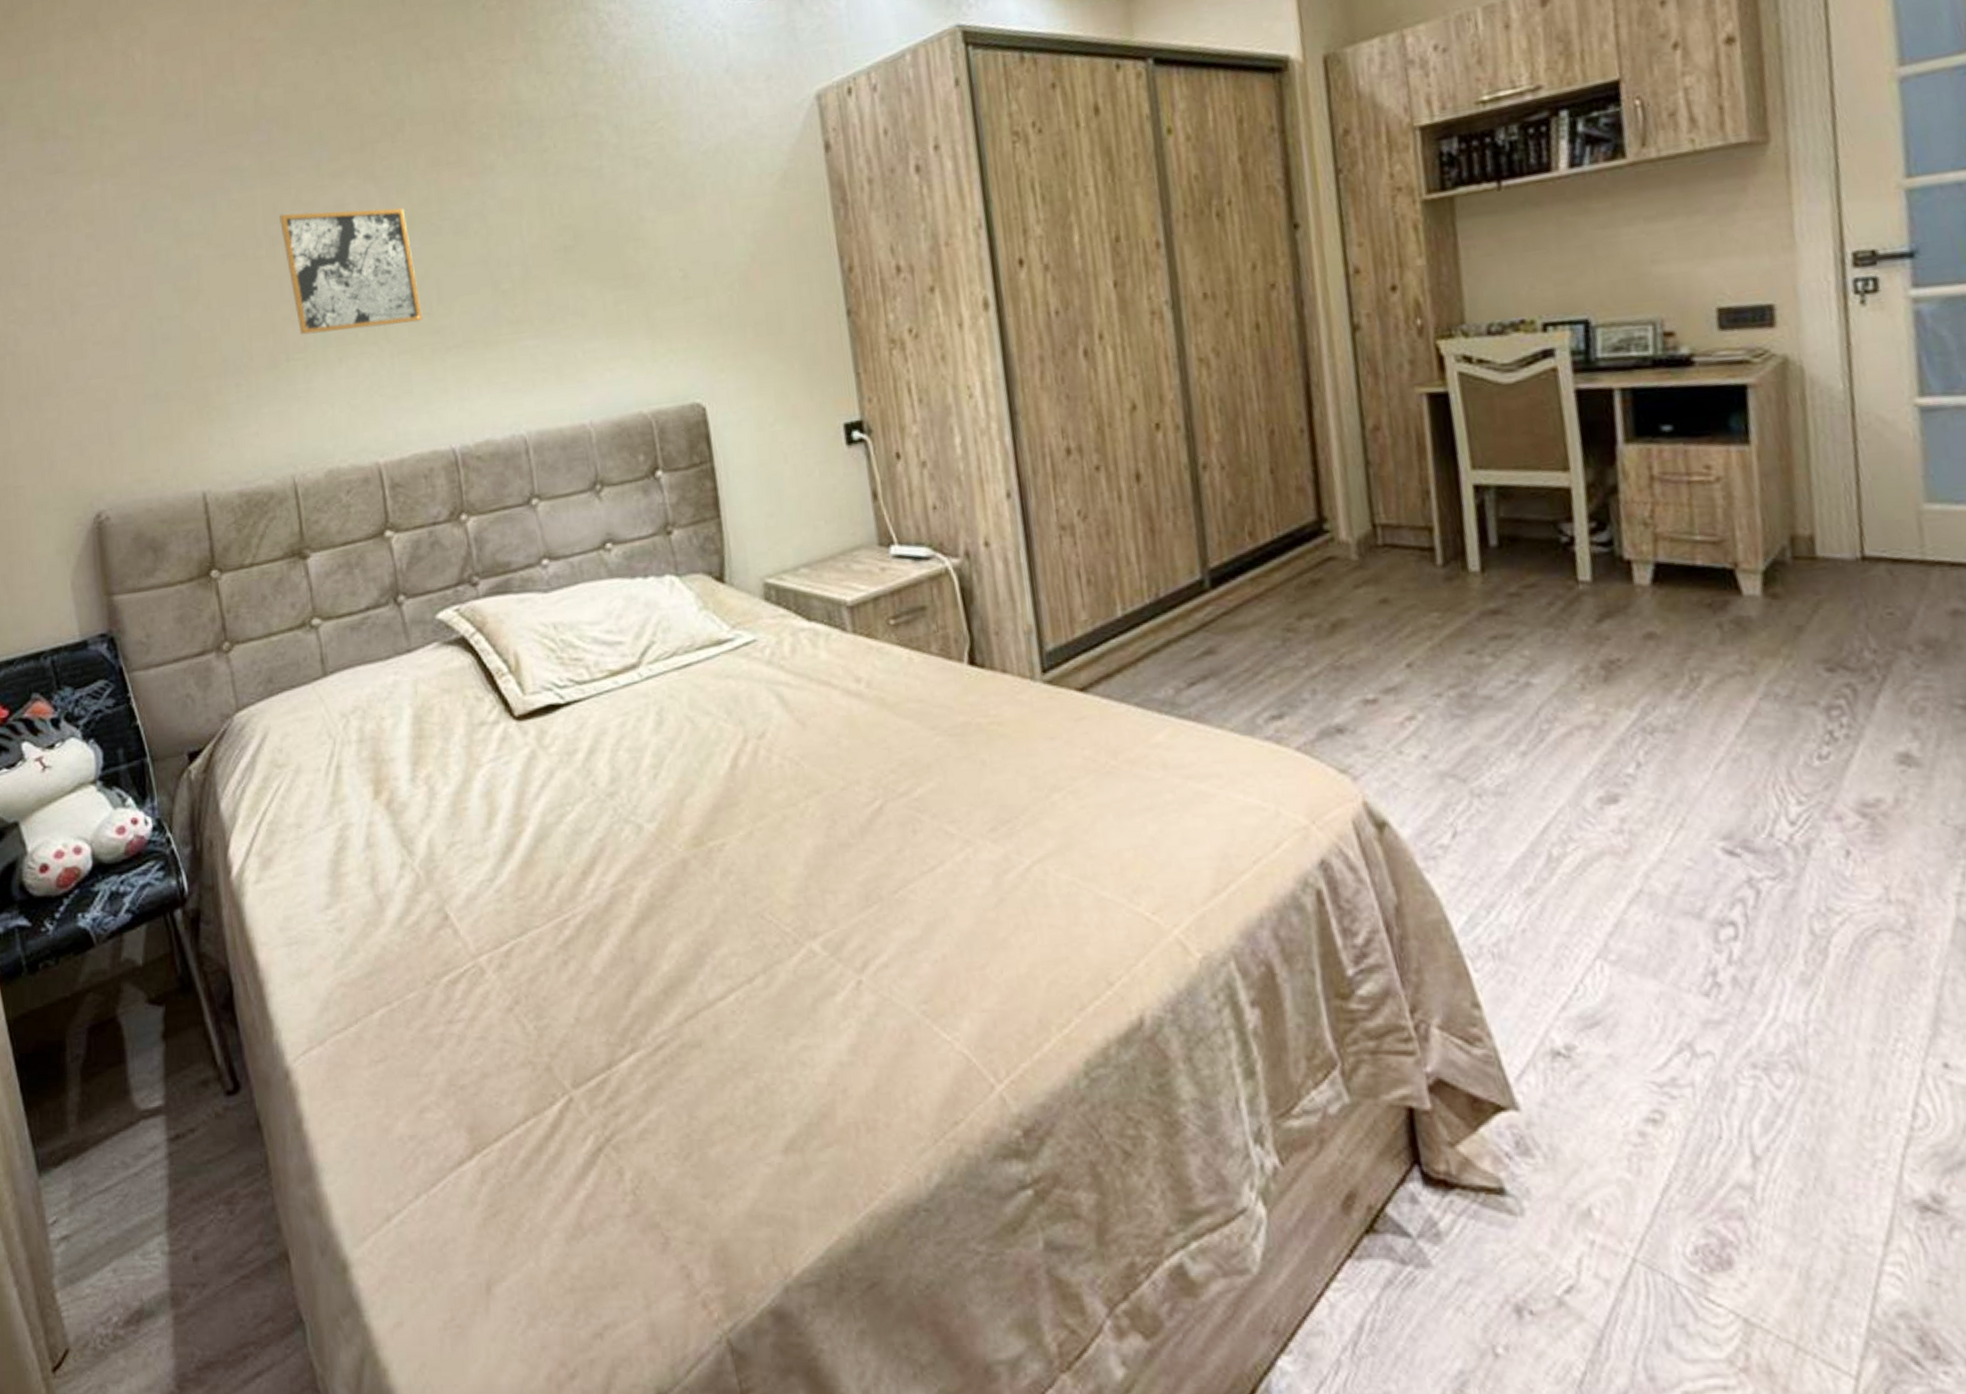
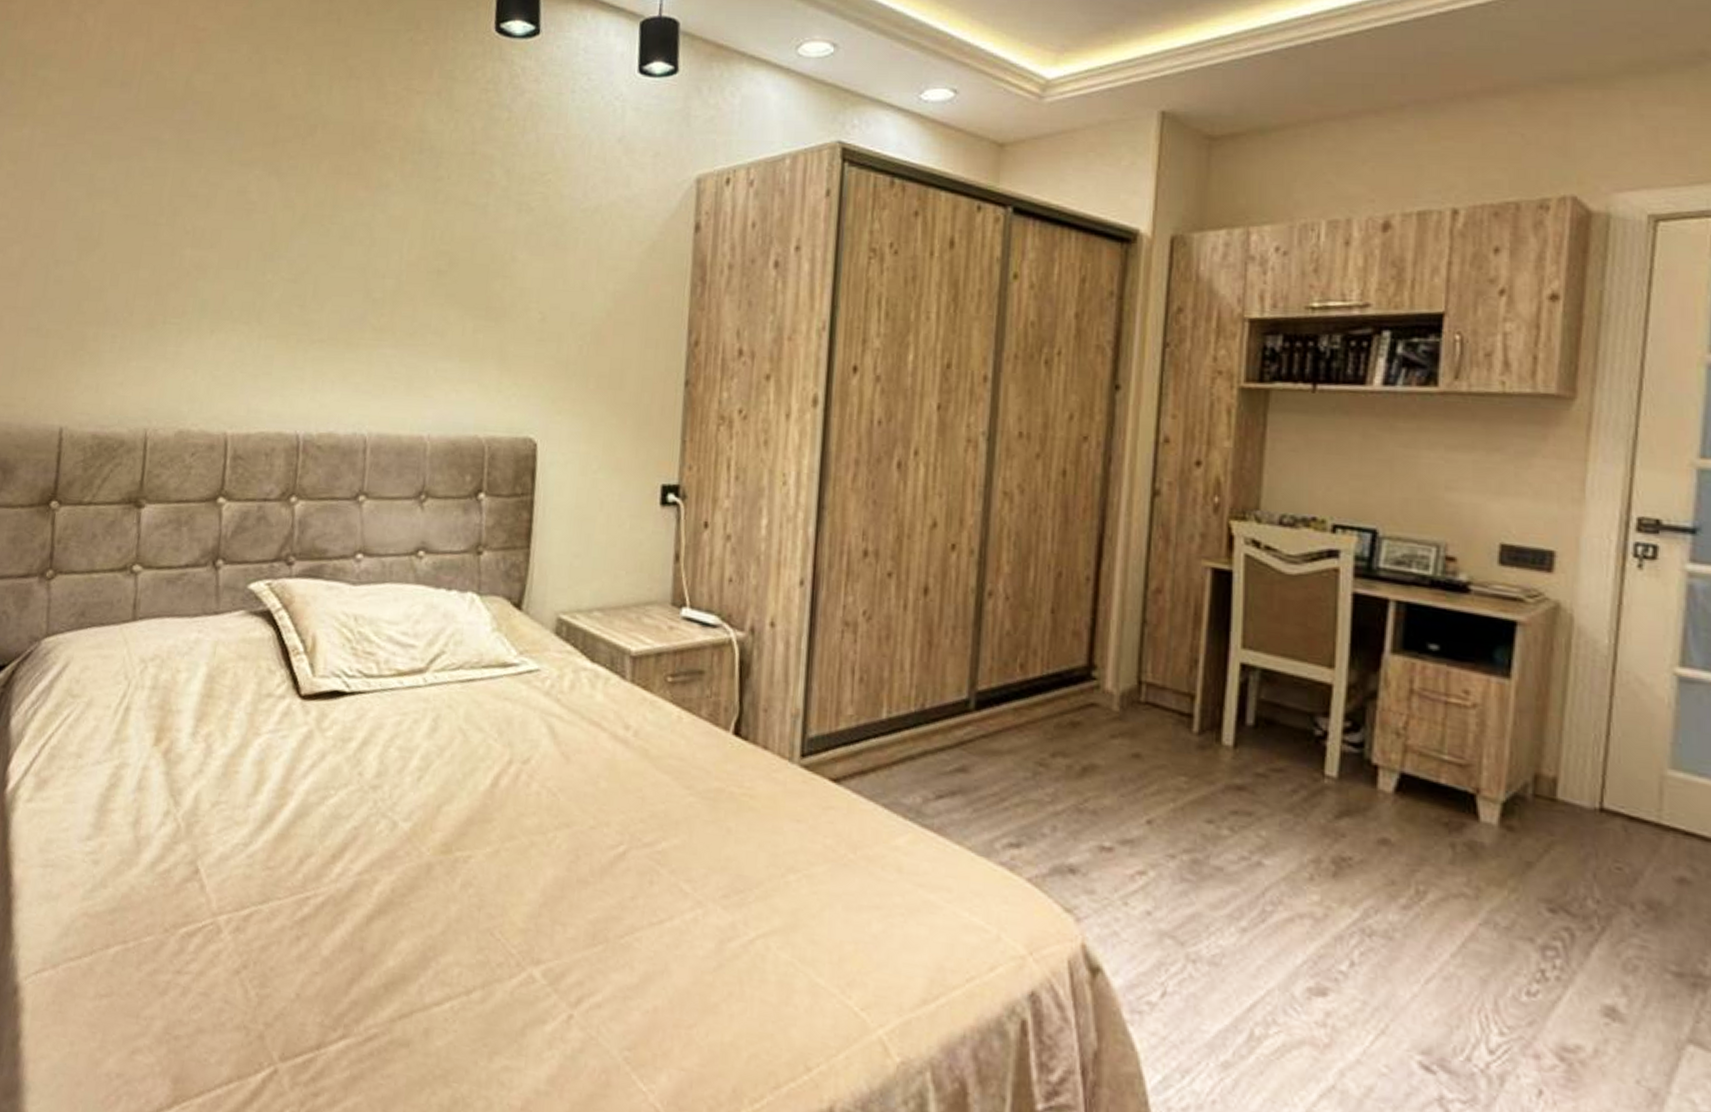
wall art: present [279,208,423,335] -> none [181,189,300,312]

